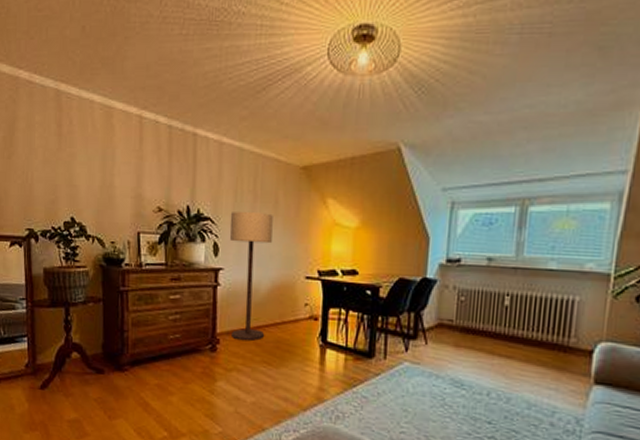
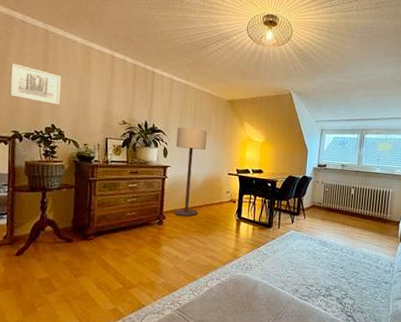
wall art: none [19,139,80,191] -> present [9,63,62,105]

